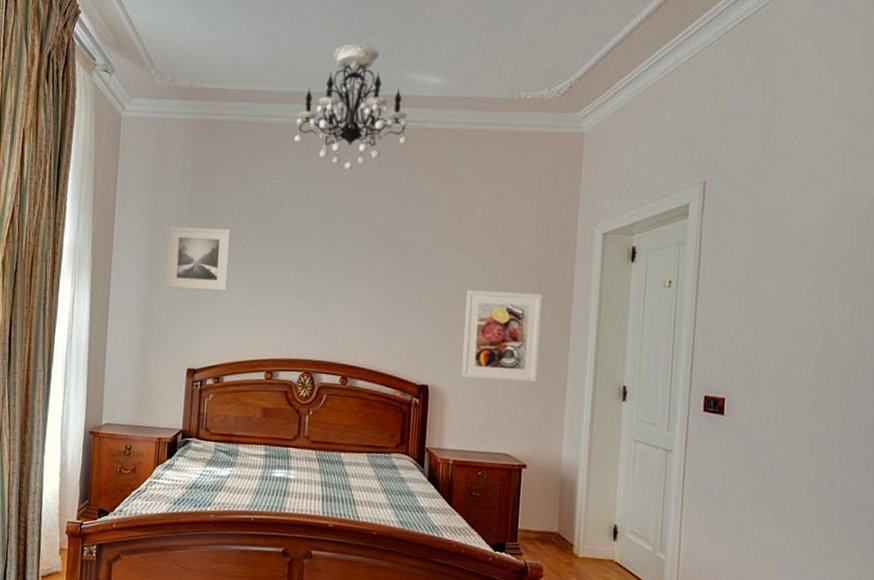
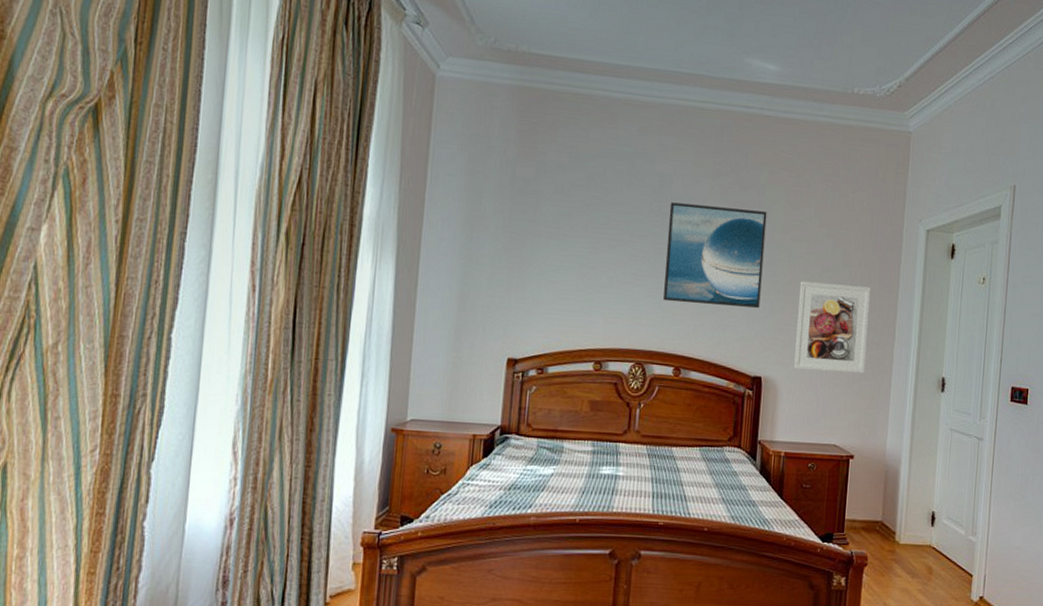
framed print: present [166,227,230,291] -> none [484,202,558,275]
chandelier: present [294,44,408,169] -> none [629,21,746,152]
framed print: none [329,218,432,318] -> present [662,202,767,308]

